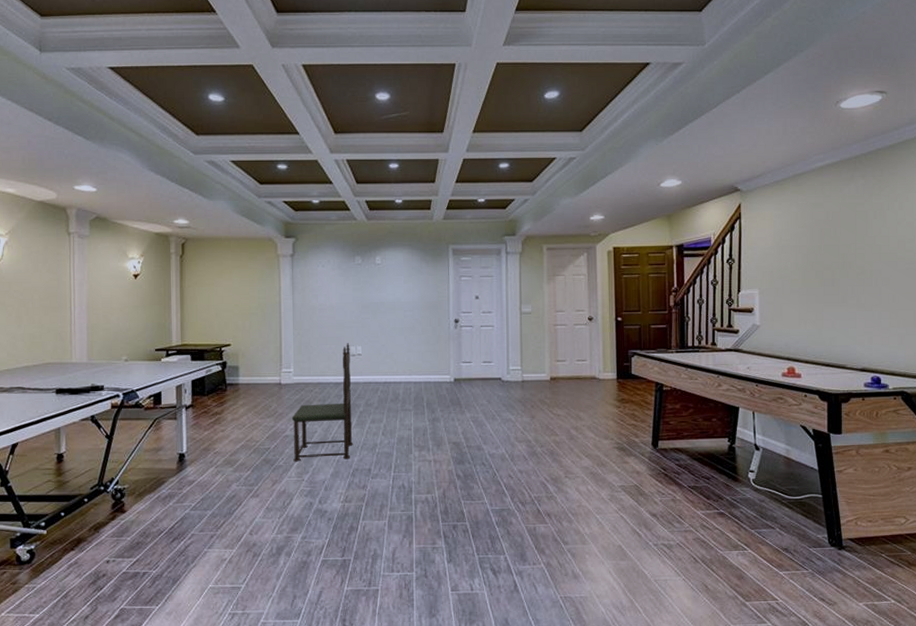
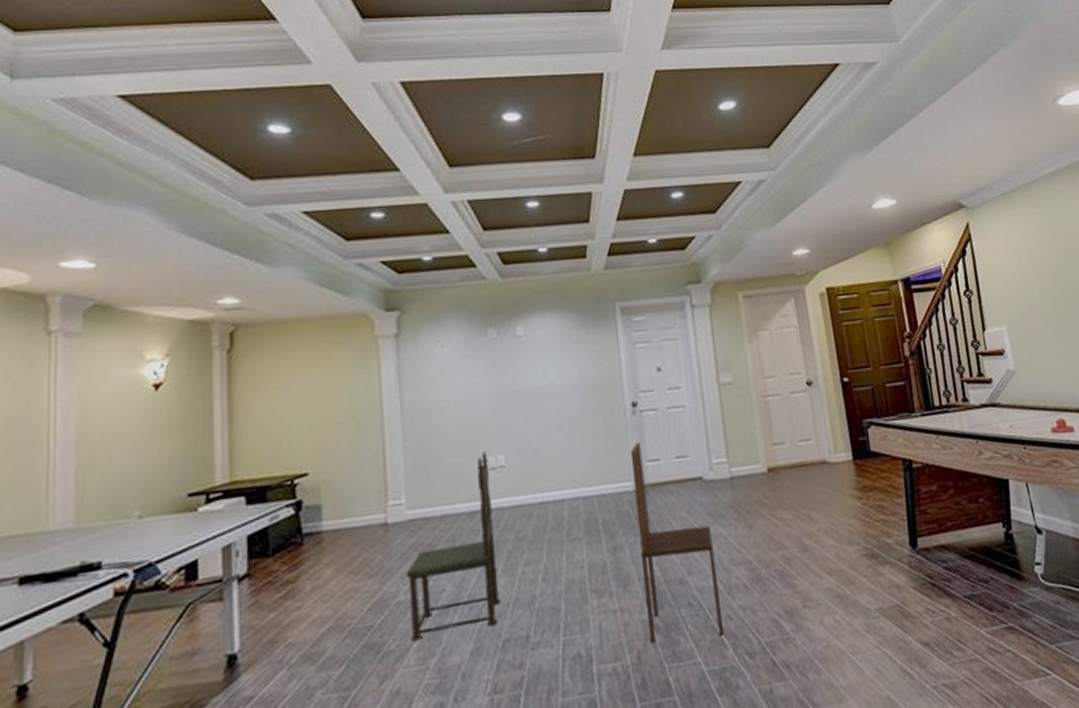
dining chair: none [450,349,506,488] -> present [630,442,725,644]

